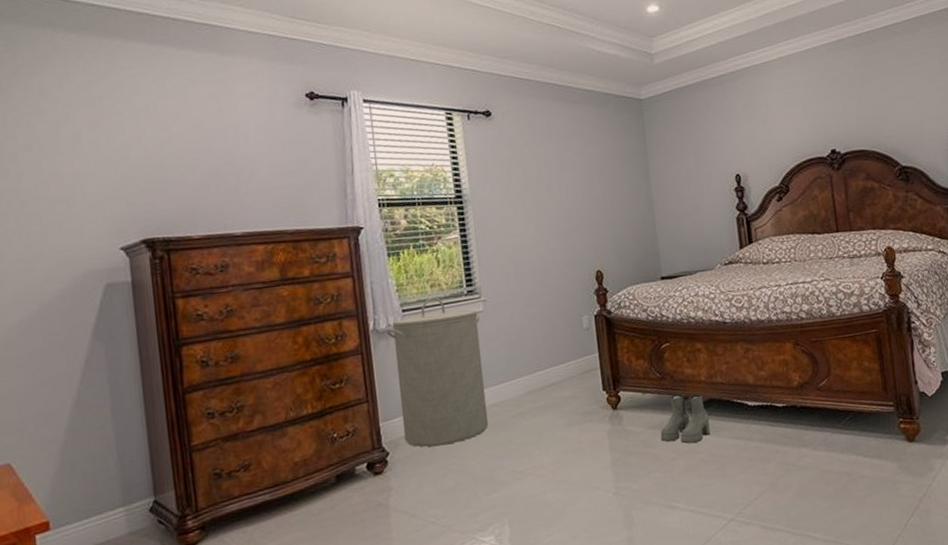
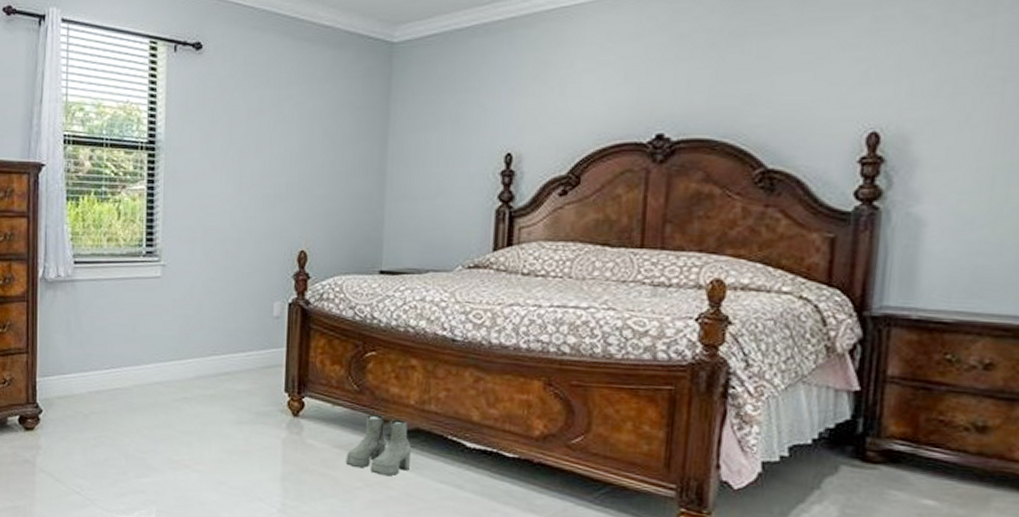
laundry hamper: present [386,297,489,447] -> none [55,253,157,415]

